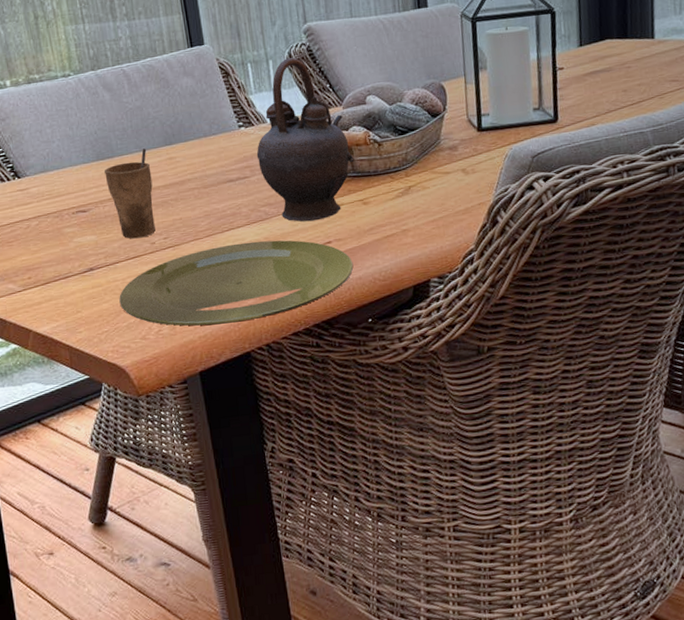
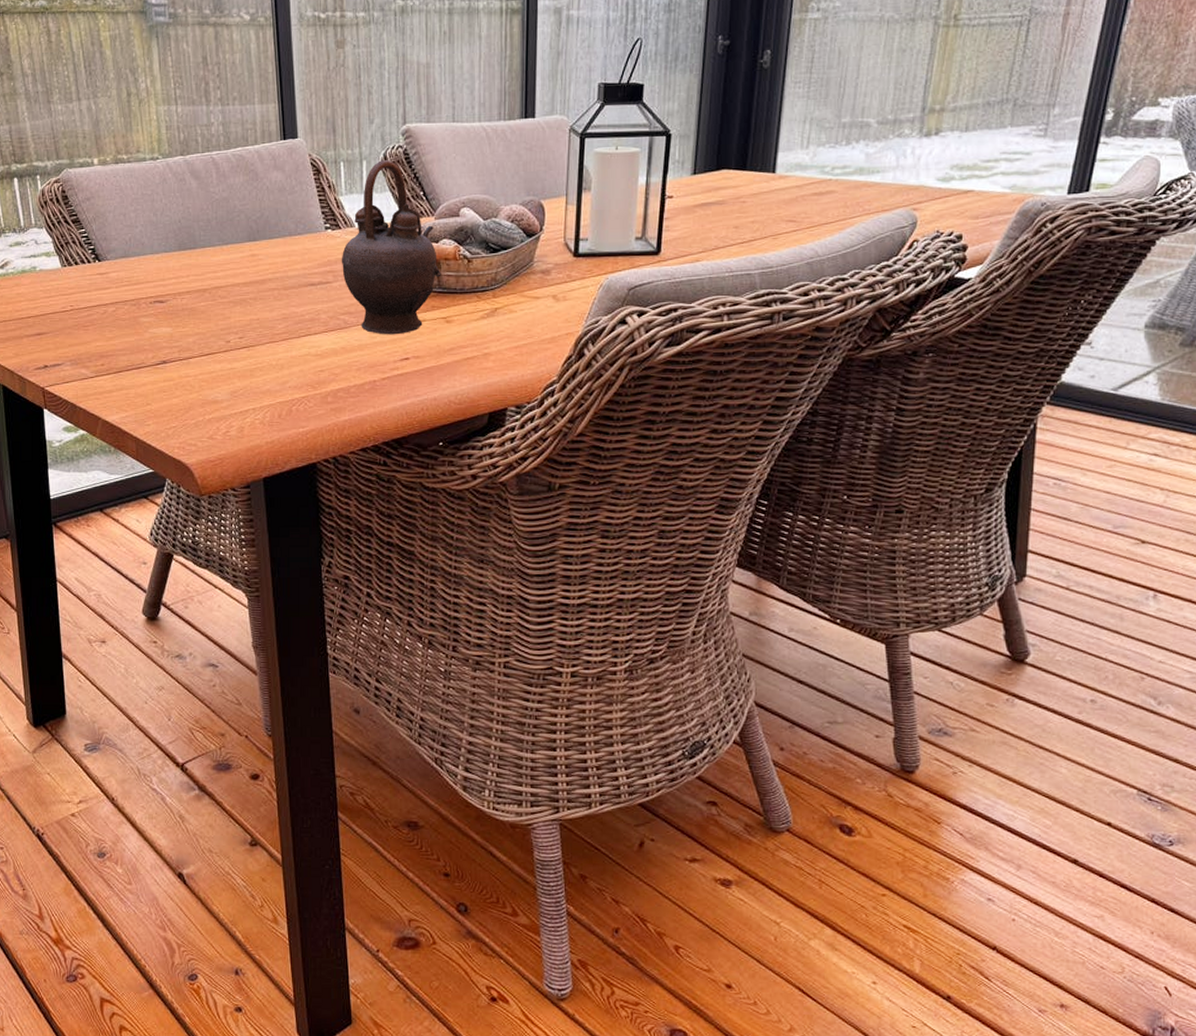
cup: present [104,148,155,239] -> none [185,242,232,335]
plate: present [119,240,354,326] -> none [190,350,430,432]

